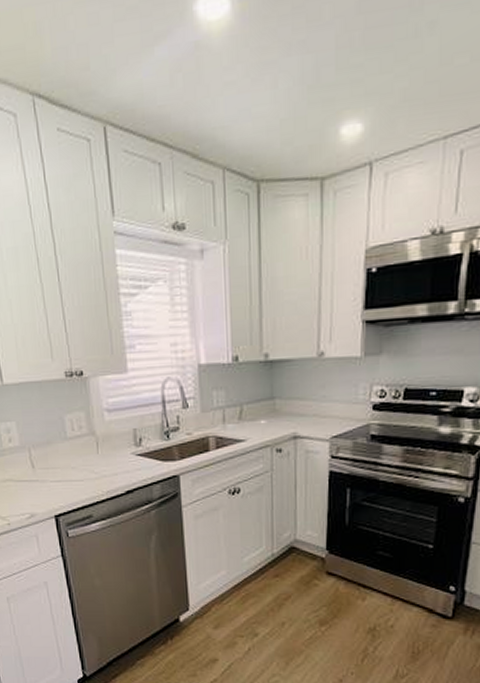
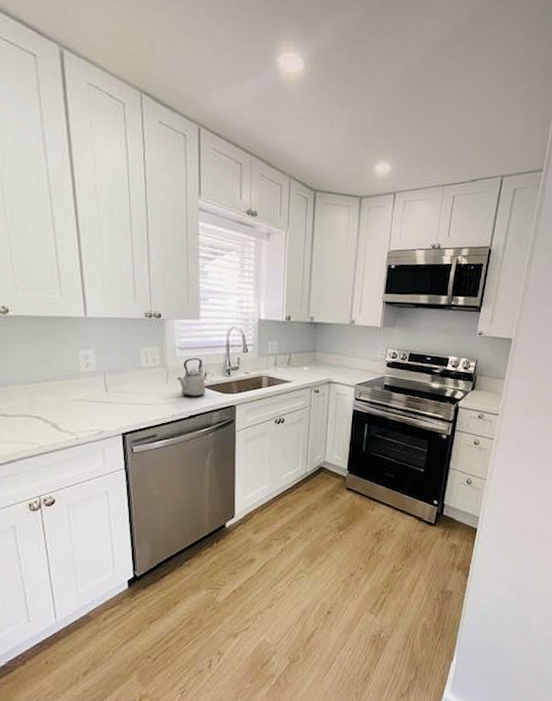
kettle: none [109,421,142,468] -> present [177,358,205,397]

